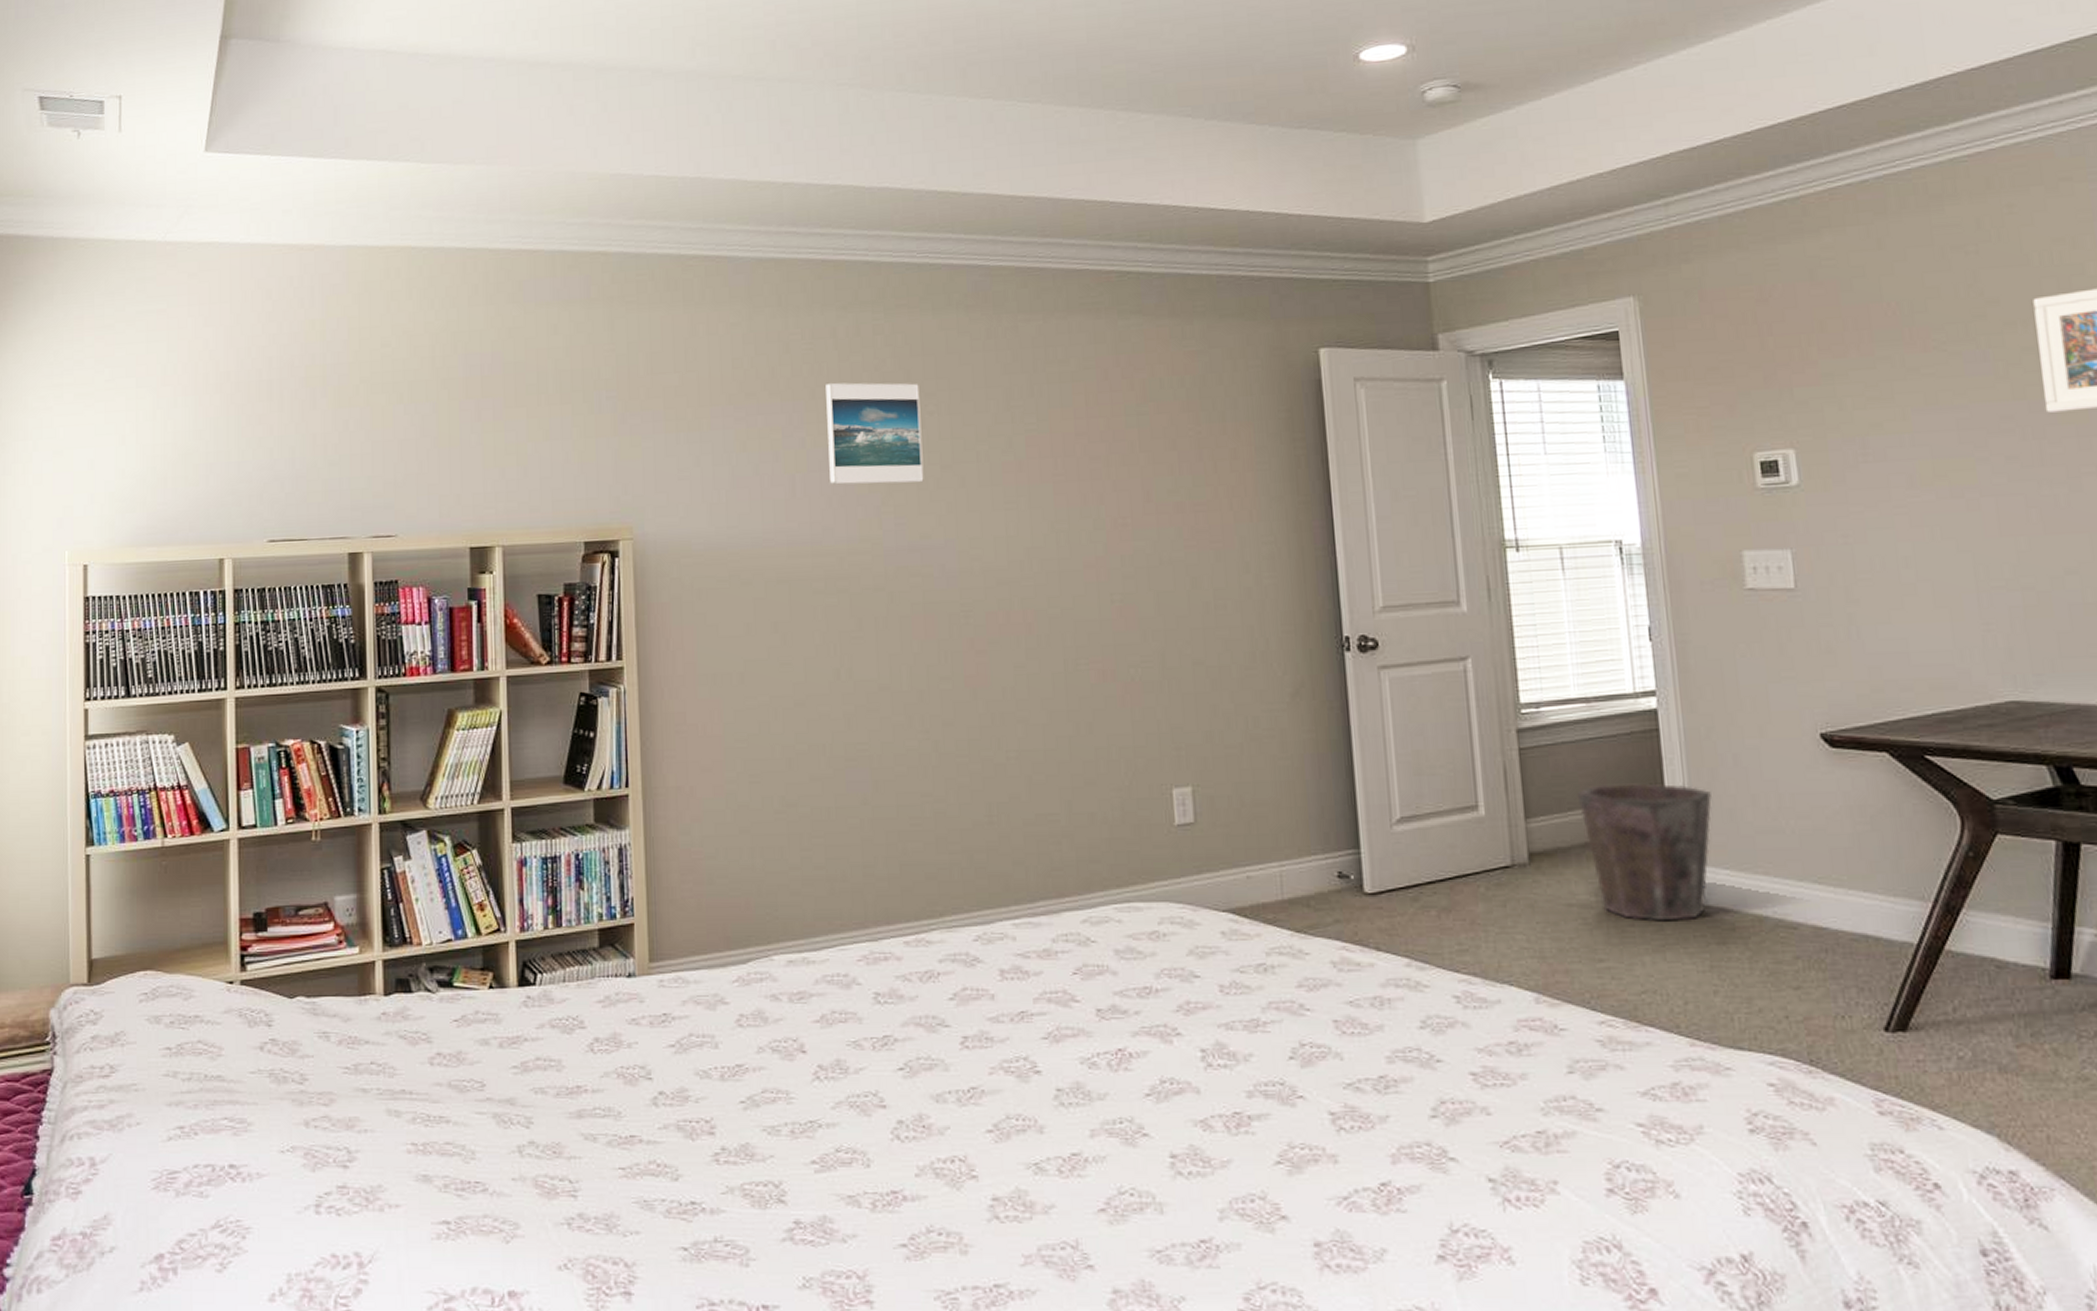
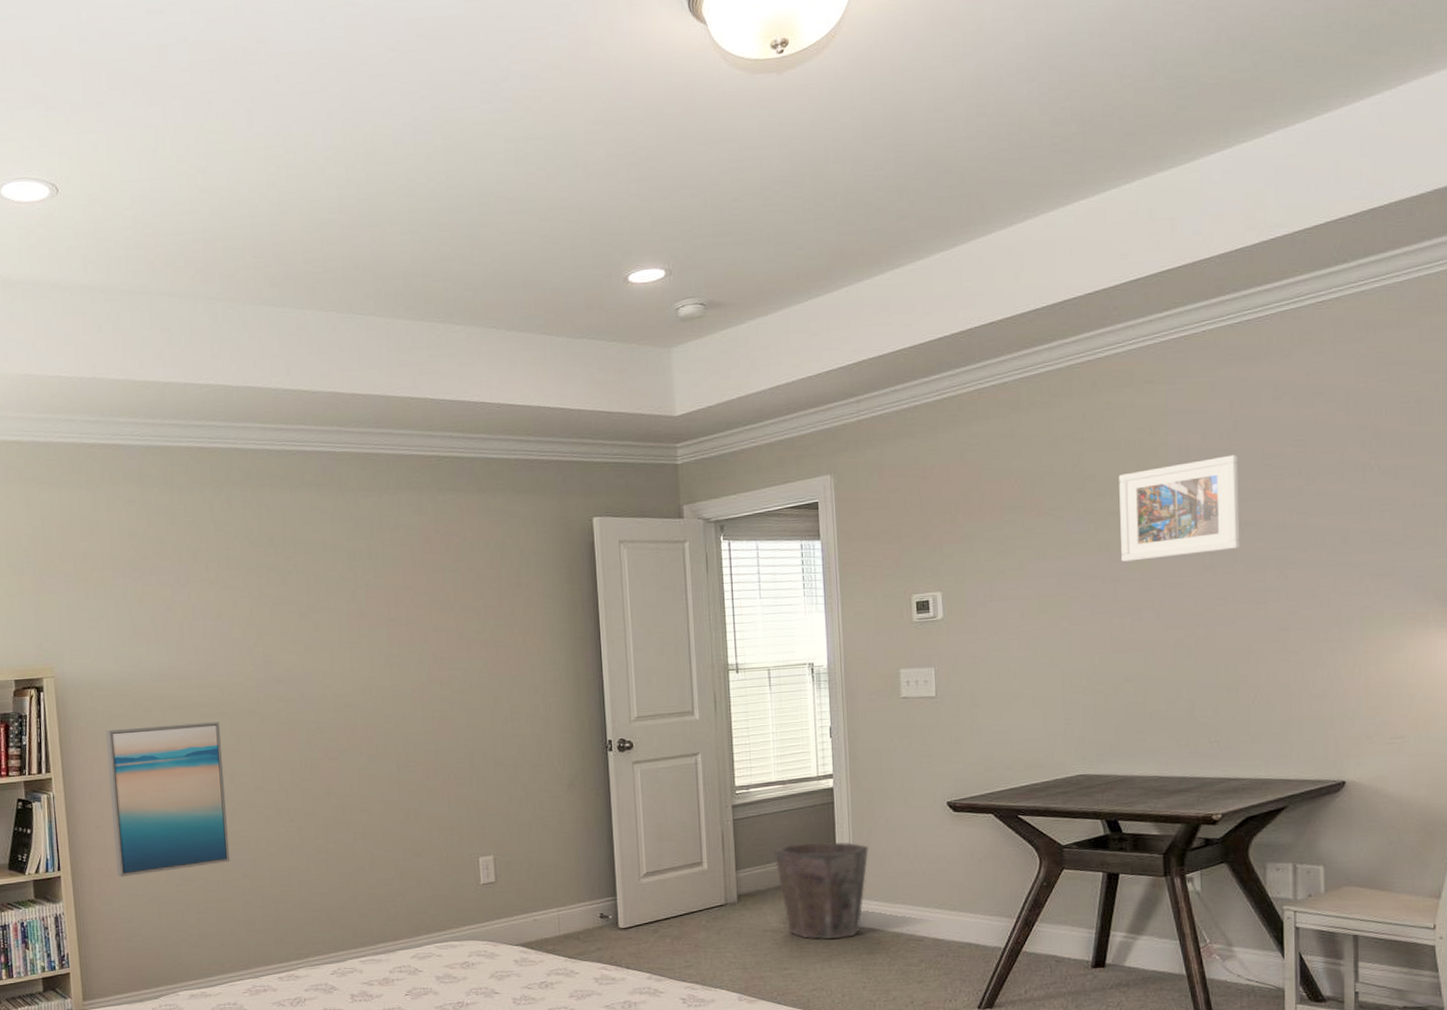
wall art: none [693,600,846,799] -> present [105,721,231,878]
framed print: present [826,382,924,485] -> none [205,548,286,631]

